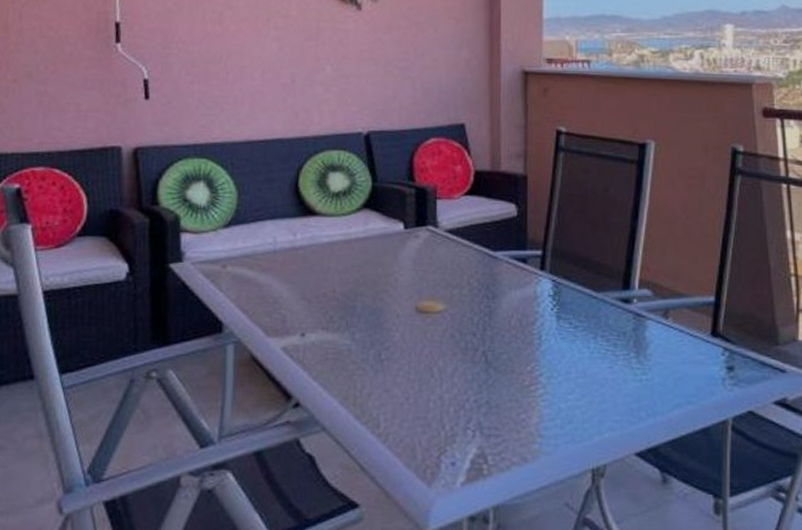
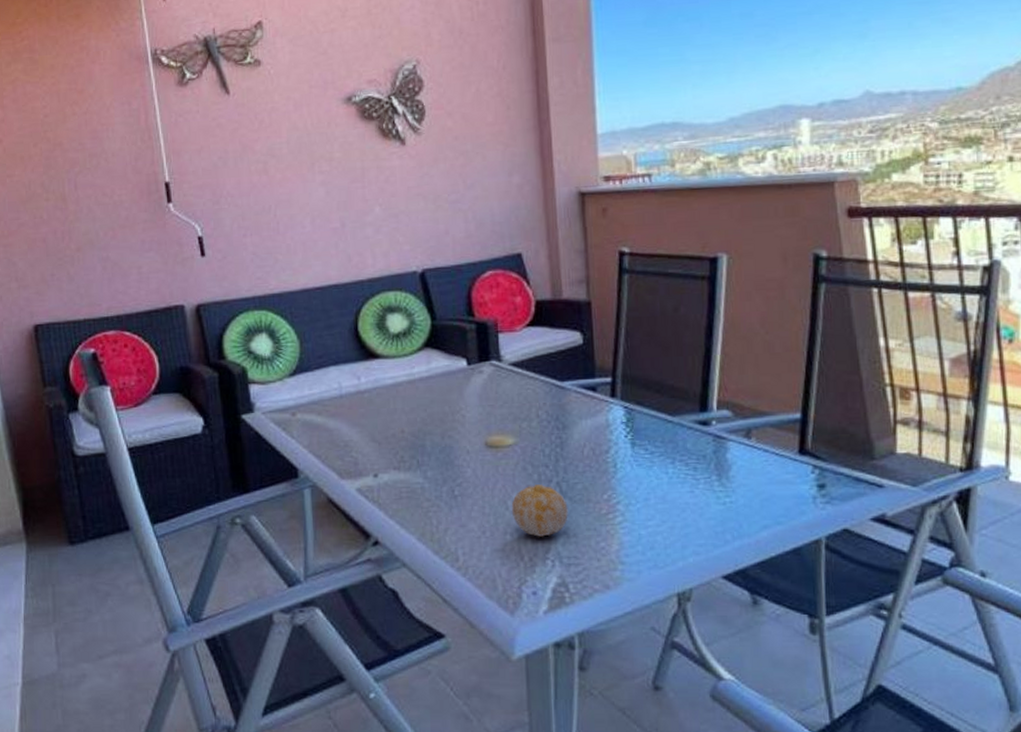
fruit: none [436,353,492,406] -> present [511,484,568,537]

